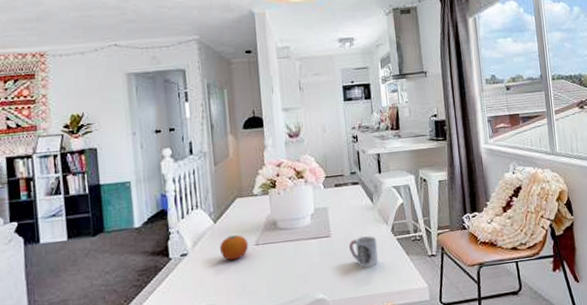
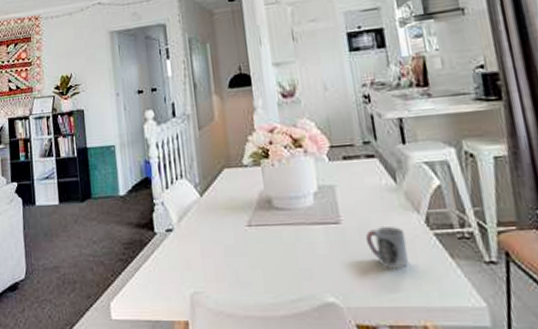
fruit: present [219,235,249,261] -> none [206,212,240,242]

